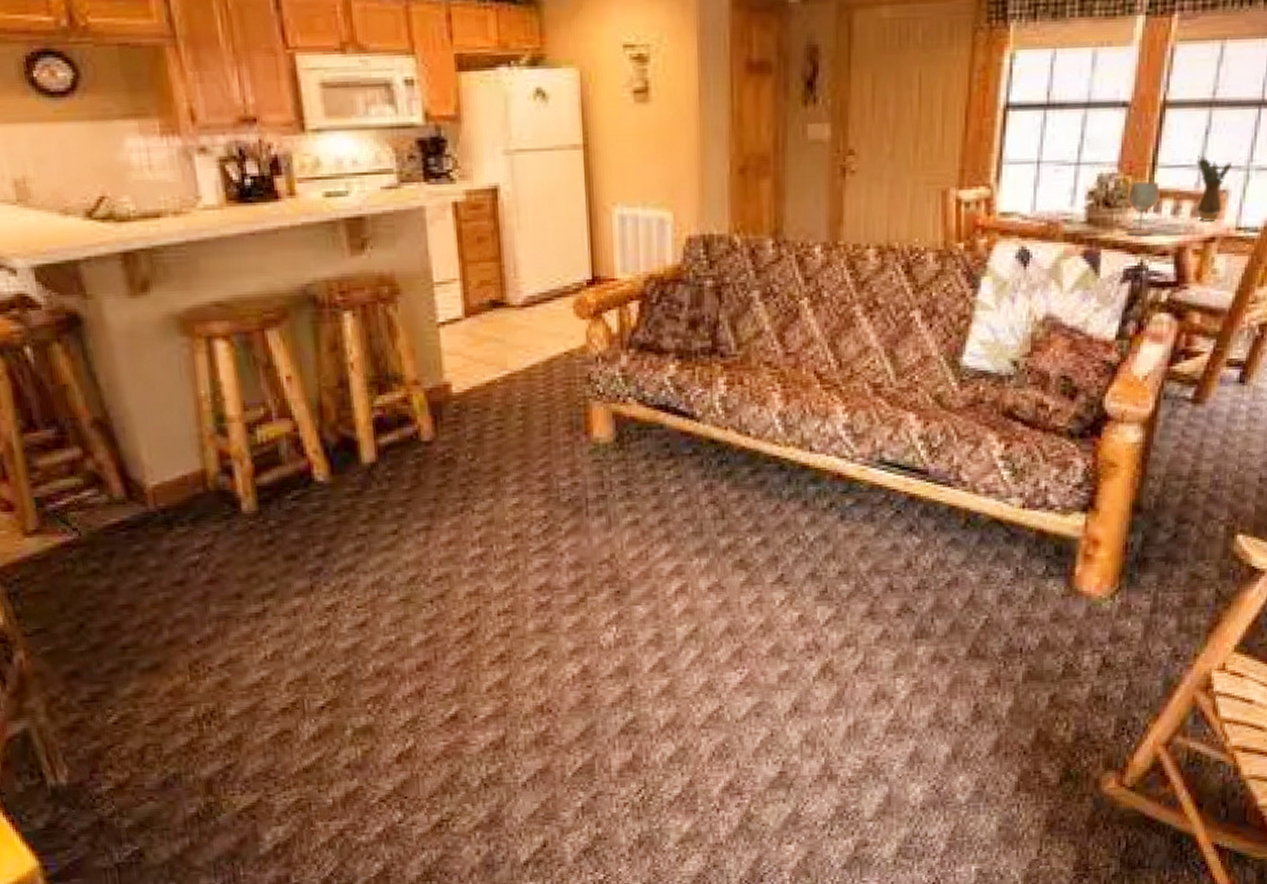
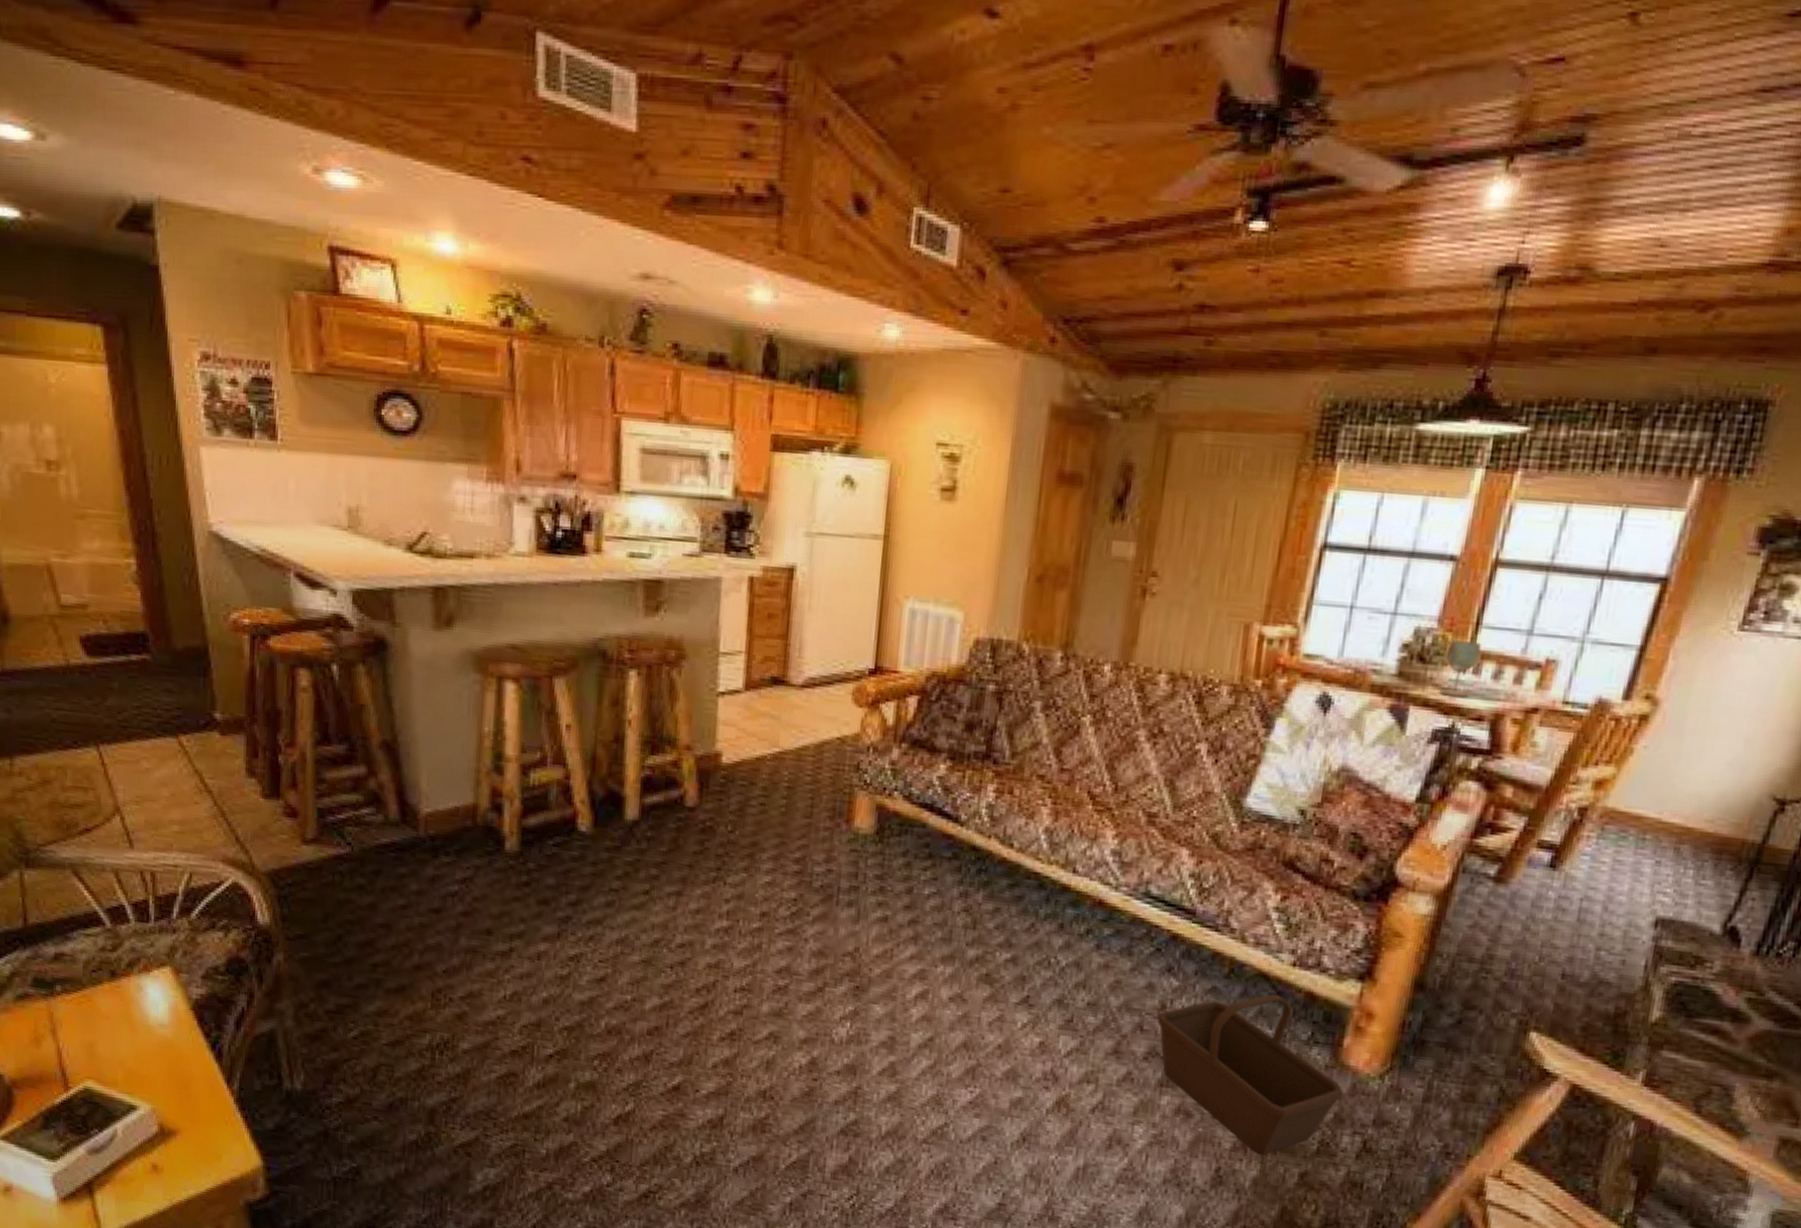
basket: none [904,536,1080,686] -> present [1156,993,1344,1156]
vase: present [1196,155,1233,222] -> none [1519,620,1567,692]

